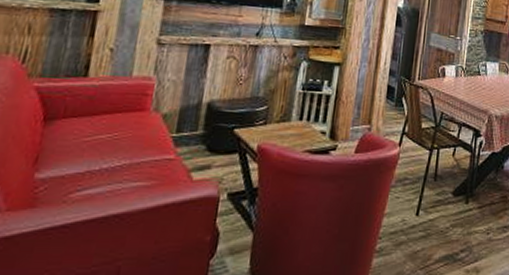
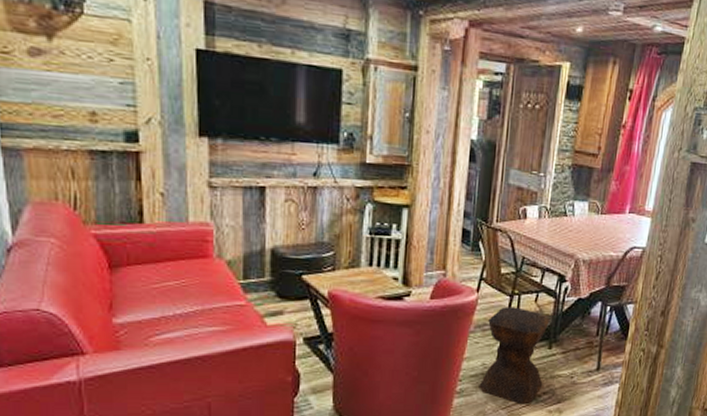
stool: none [398,161,467,264] -> present [478,307,550,405]

